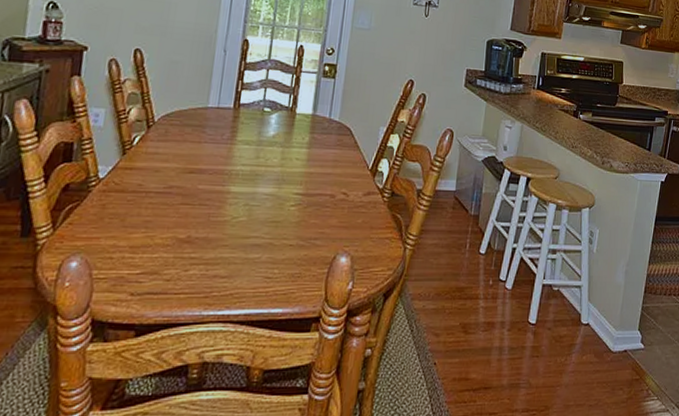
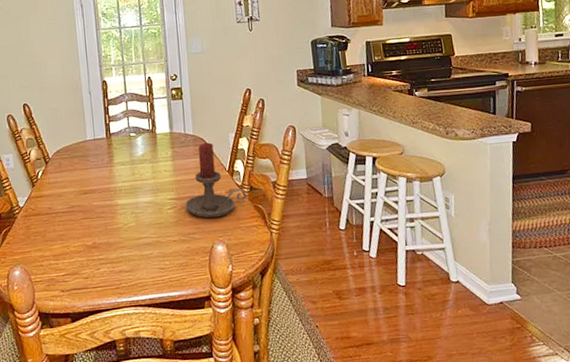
candle holder: none [312,133,387,223] -> present [185,142,247,219]

